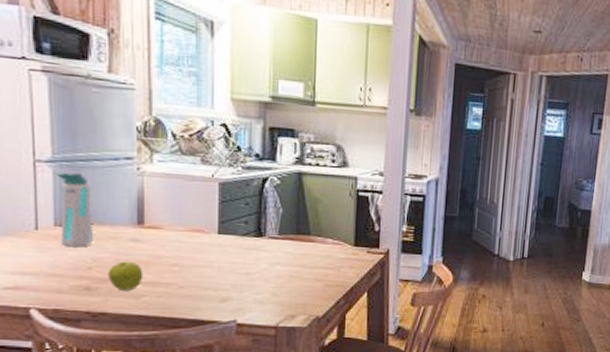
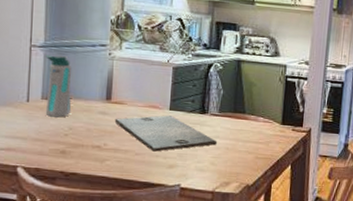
fruit: present [107,261,143,291] -> none [79,130,108,155]
cutting board: none [150,240,279,283] -> present [114,115,218,152]

